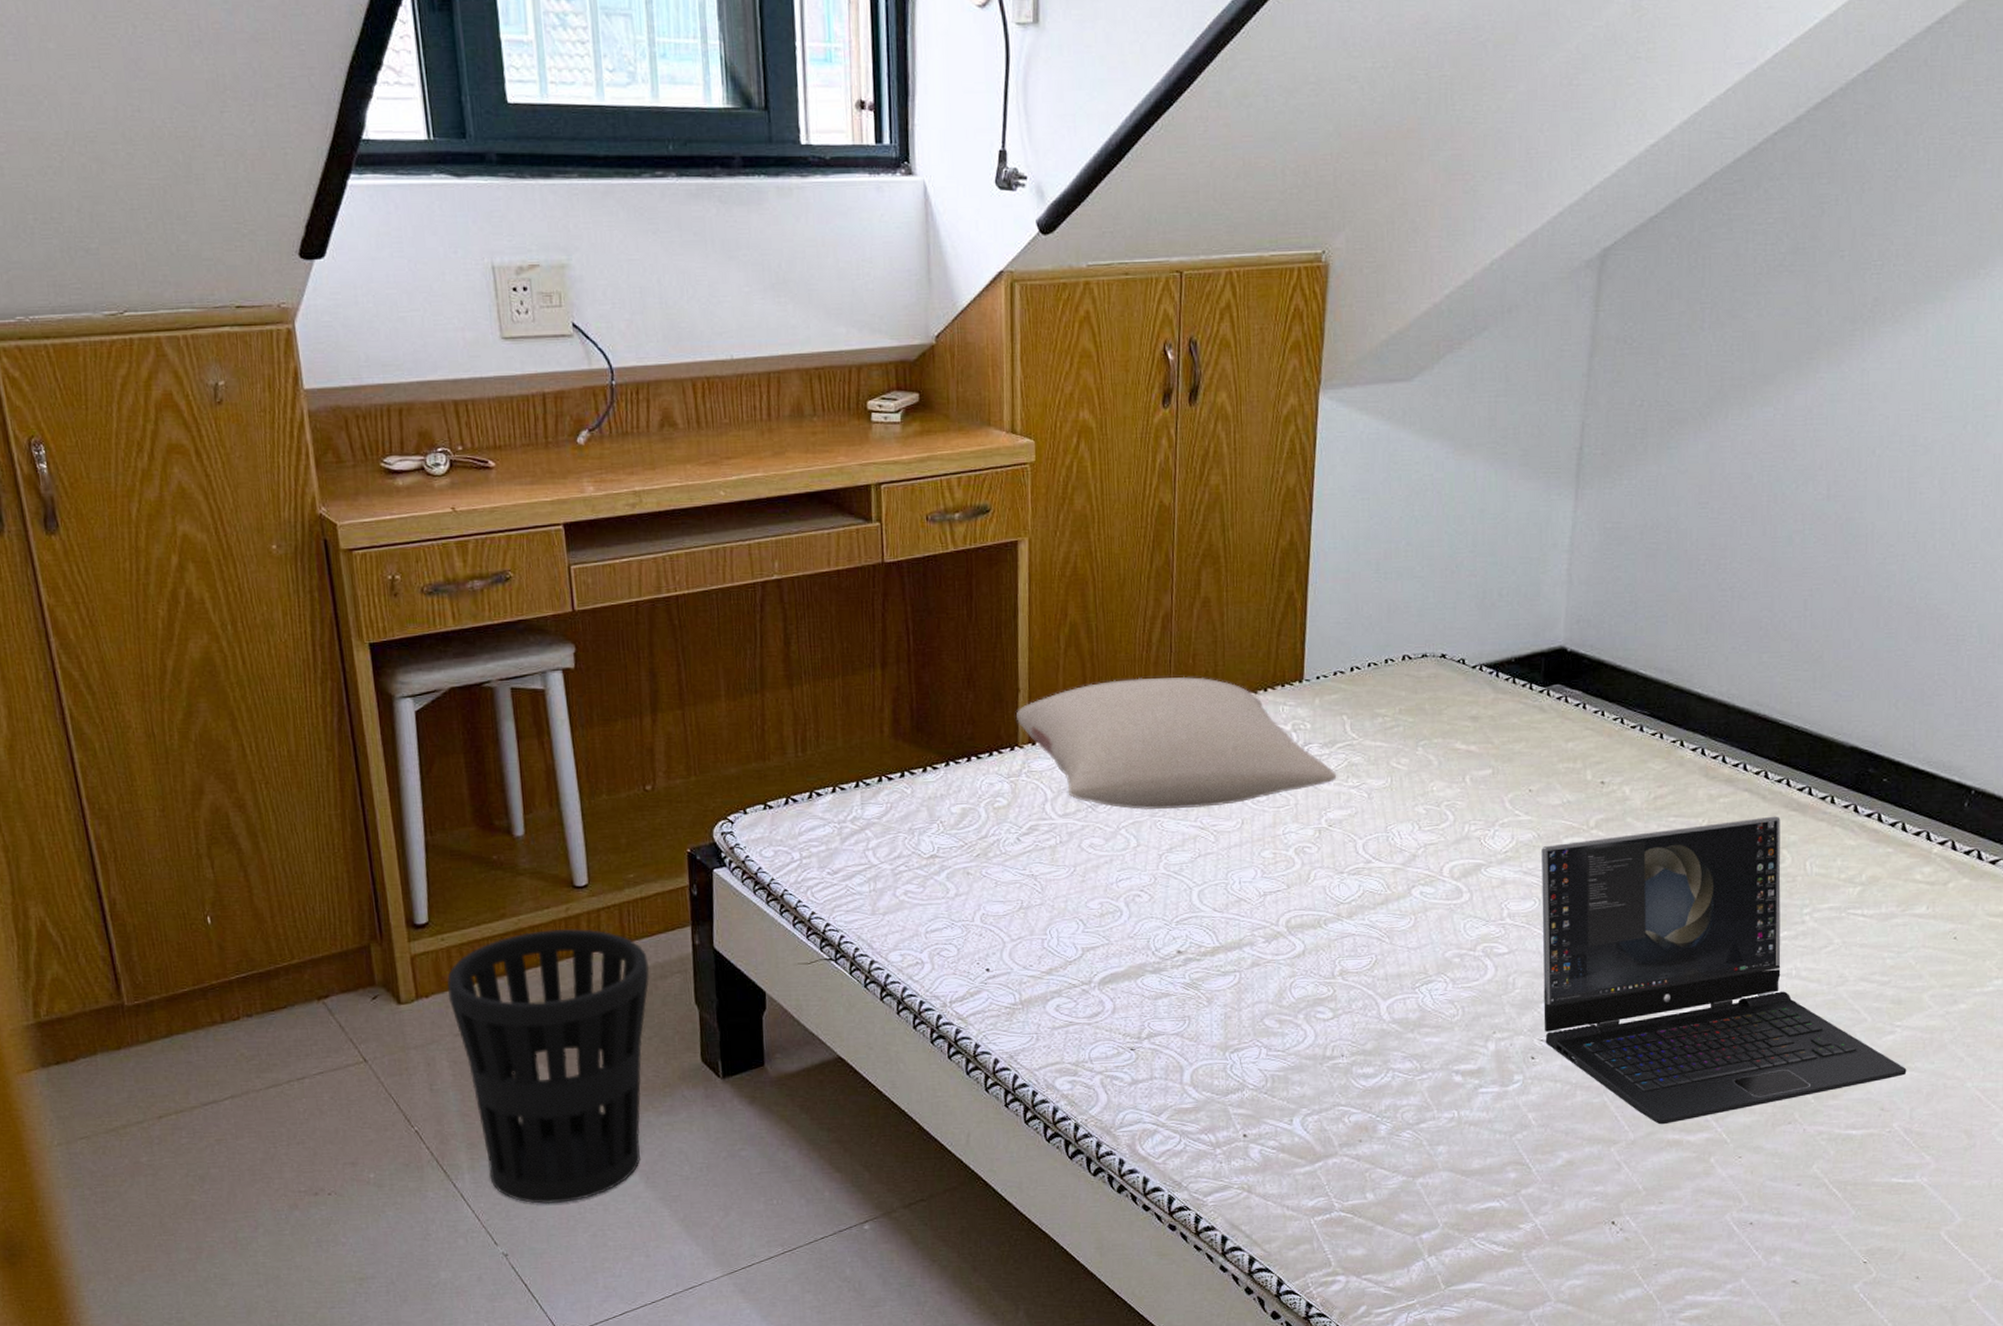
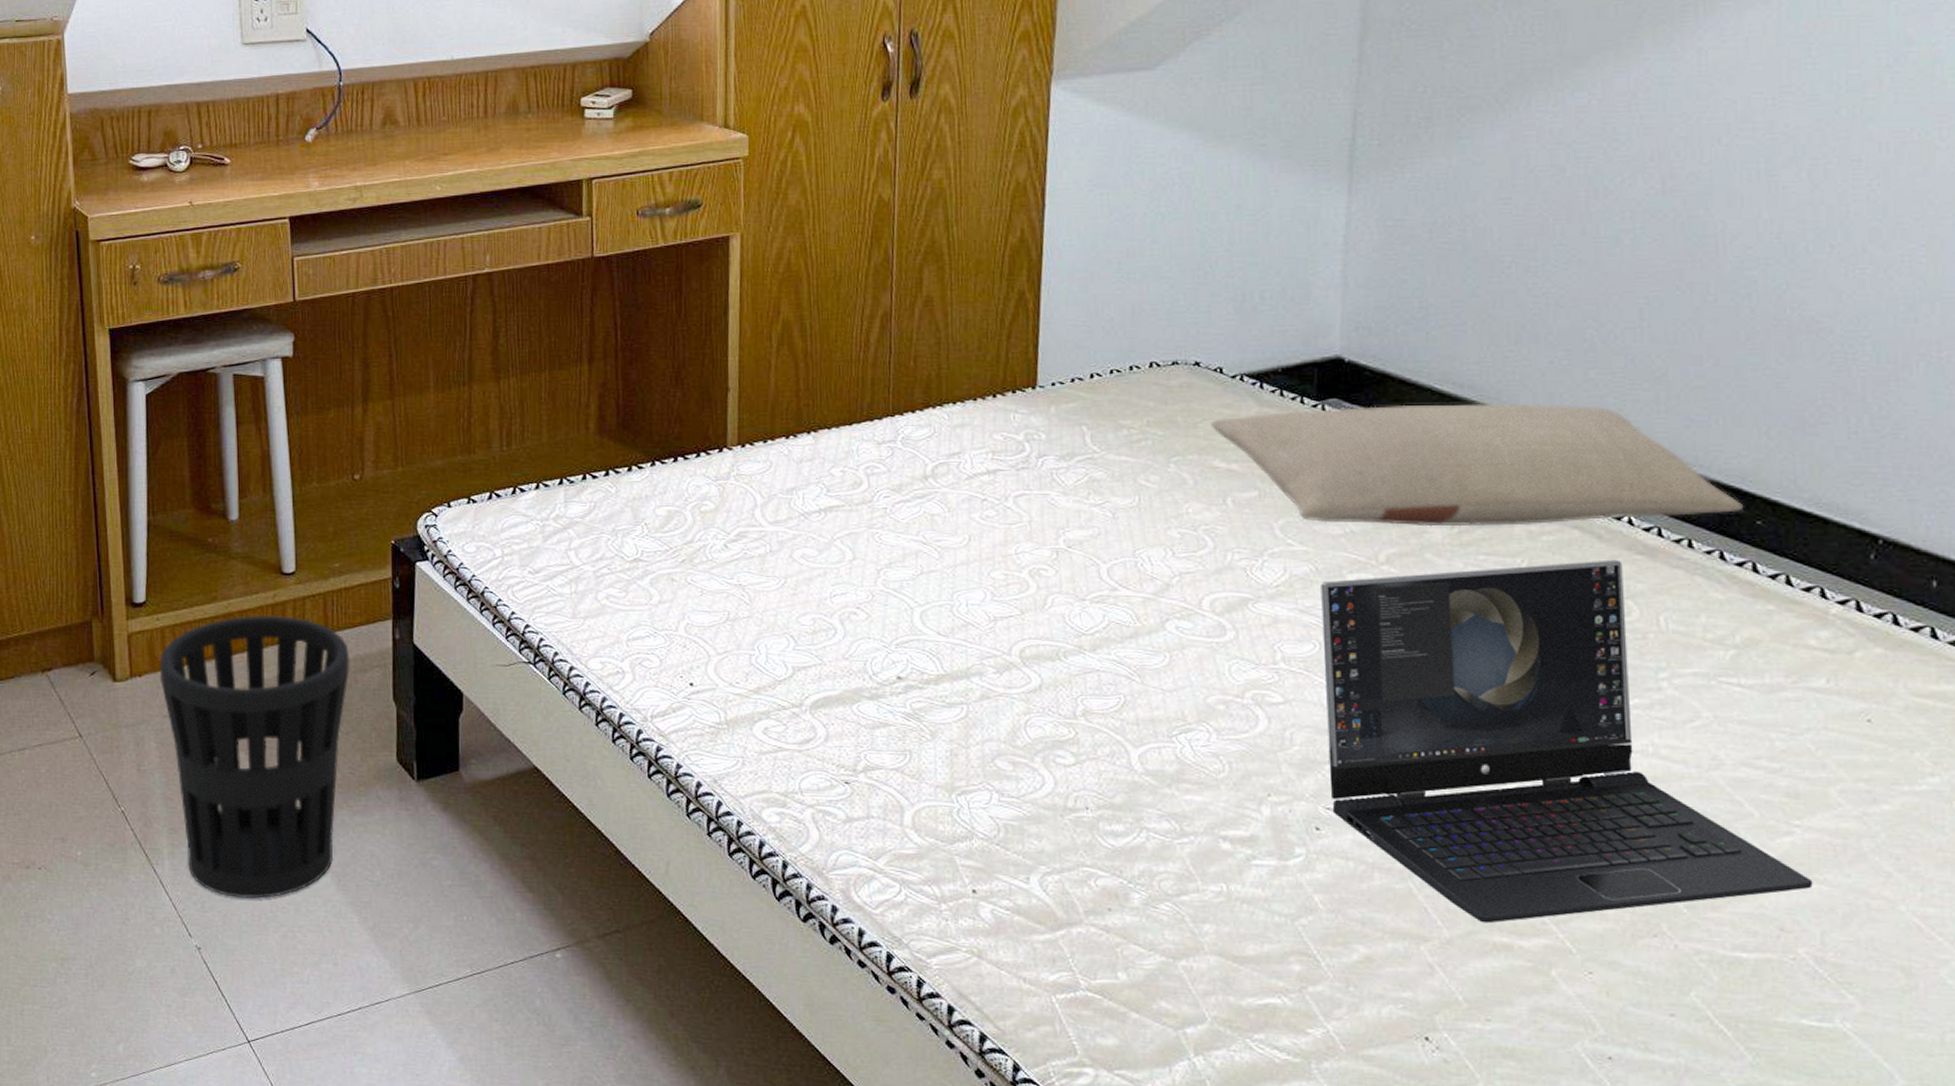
pillow: present [1016,676,1337,810] -> none [726,379,1076,521]
pillow: none [1453,684,1874,795] -> present [1210,403,1743,527]

